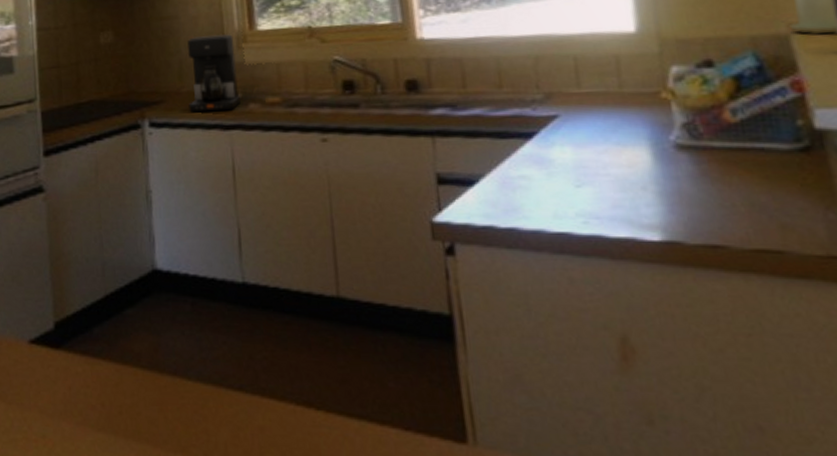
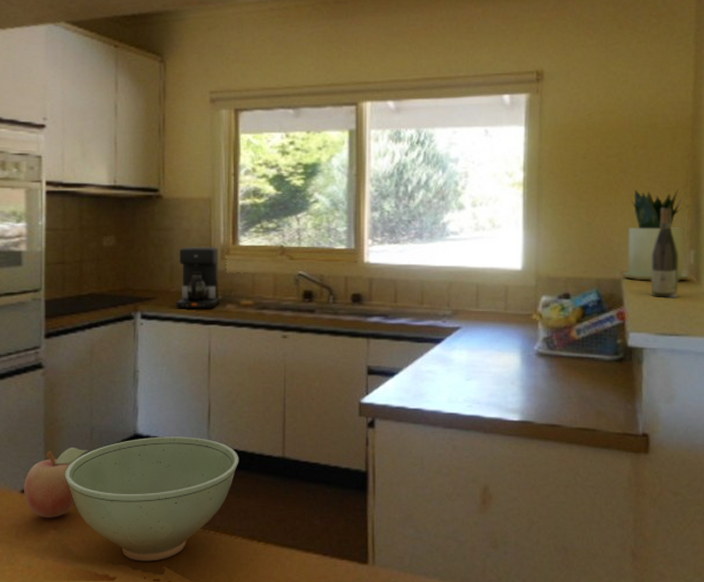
fruit: none [32,287,101,375] -> present [24,448,88,518]
bowl: none [76,271,283,433] -> present [64,436,239,562]

